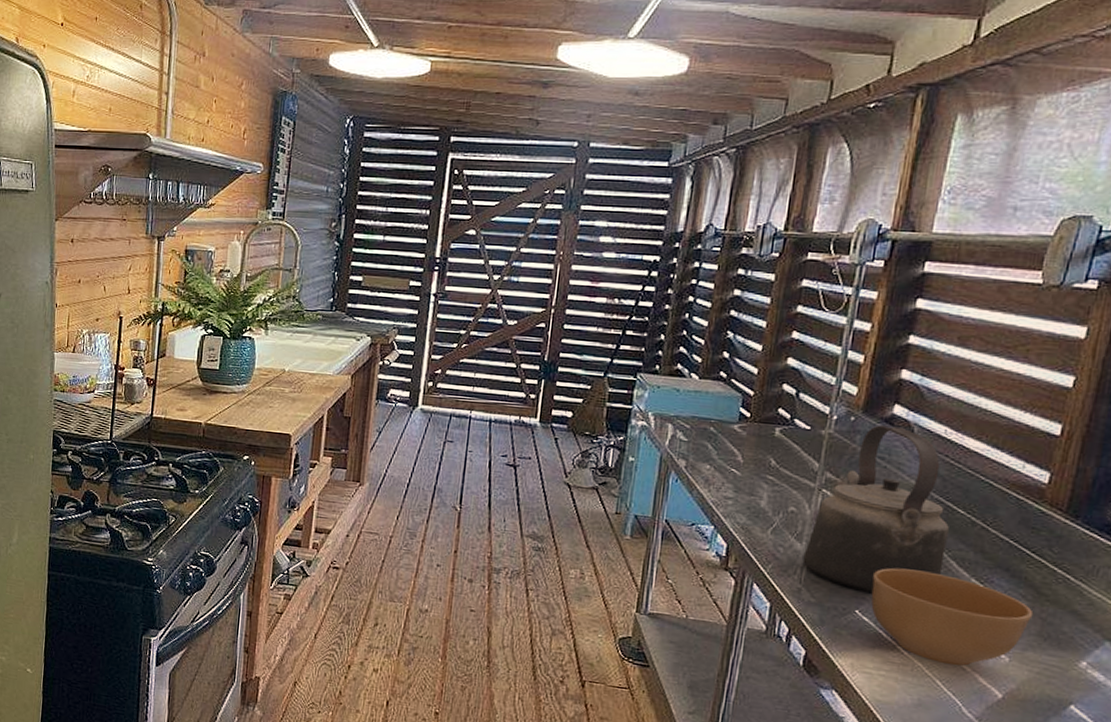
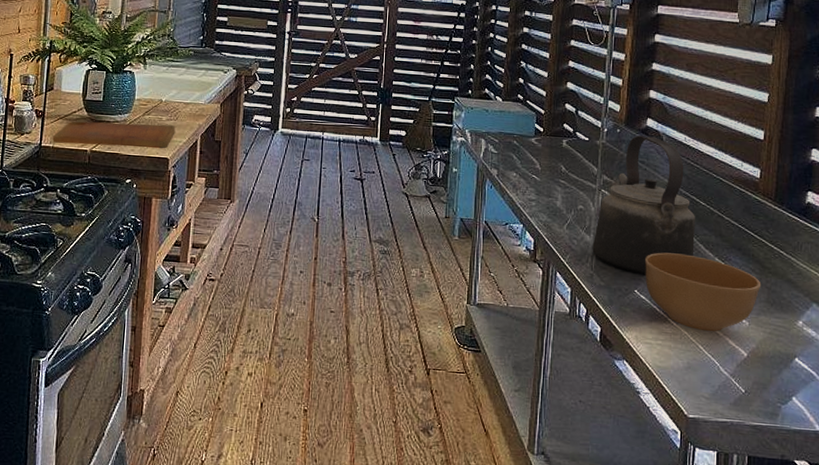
cutting board: none [164,390,300,423] -> present [52,121,176,148]

